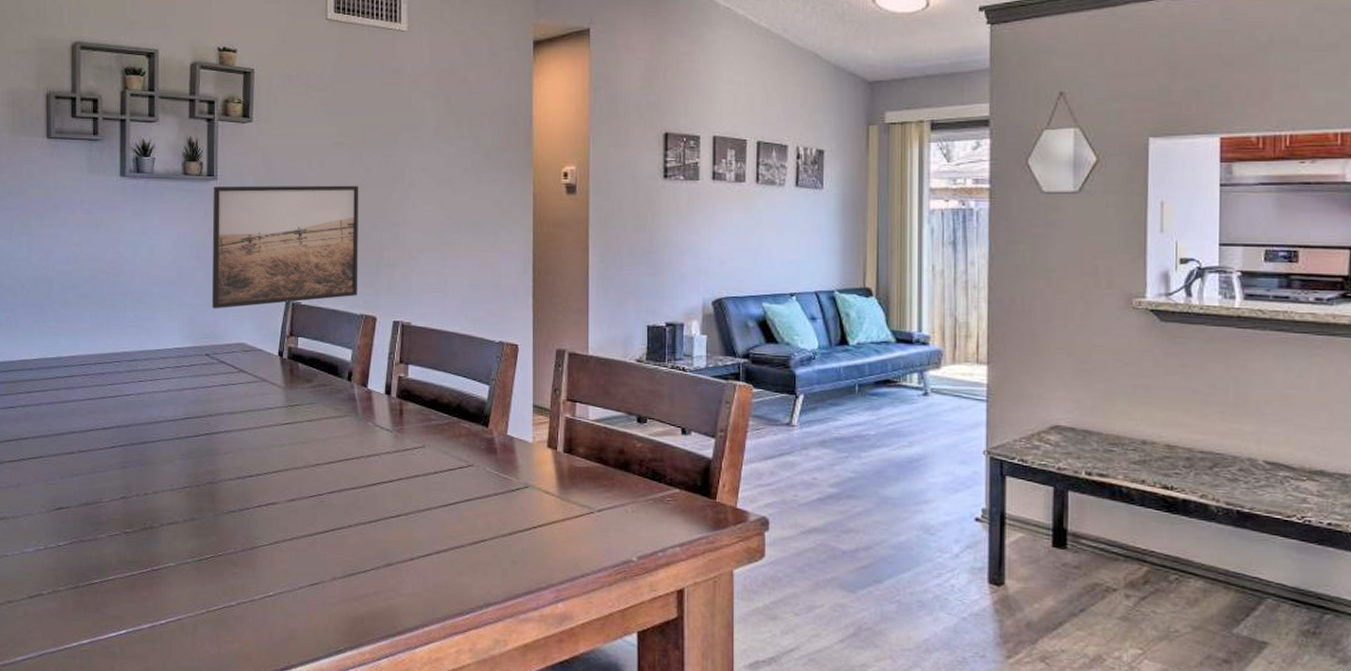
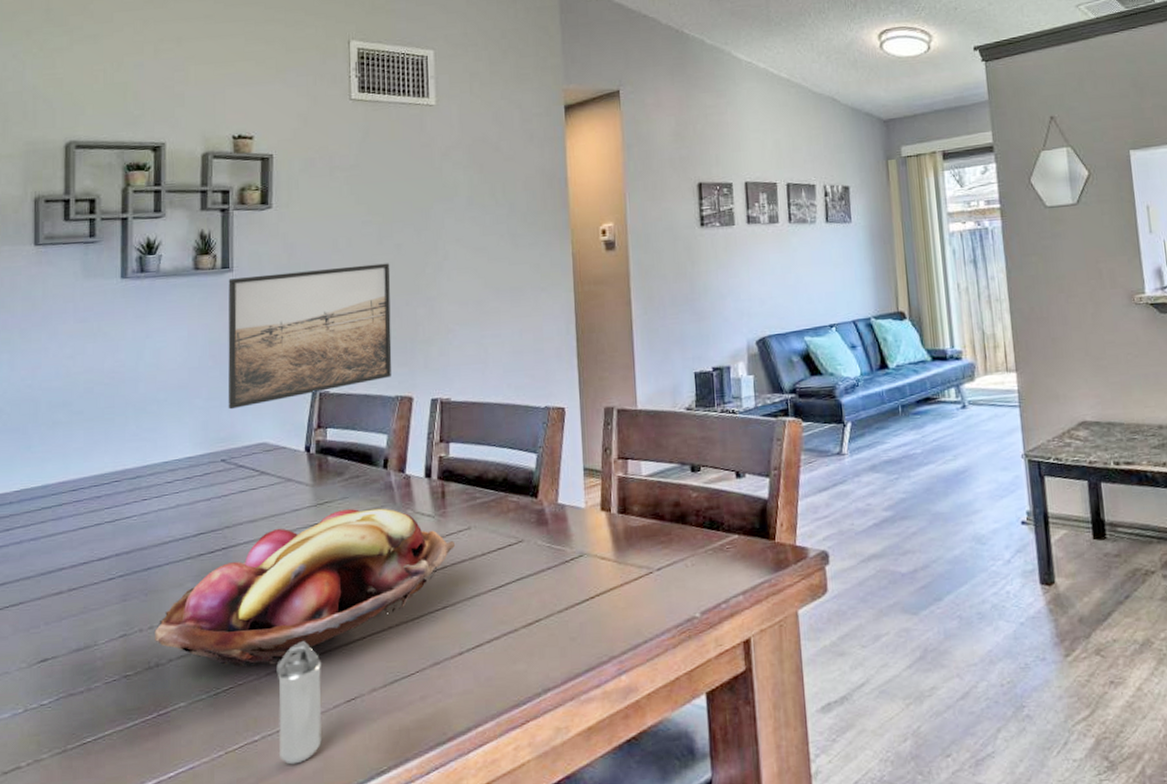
fruit basket: none [149,414,411,543] -> present [155,508,456,667]
shaker: none [251,526,290,632] -> present [276,641,322,765]

